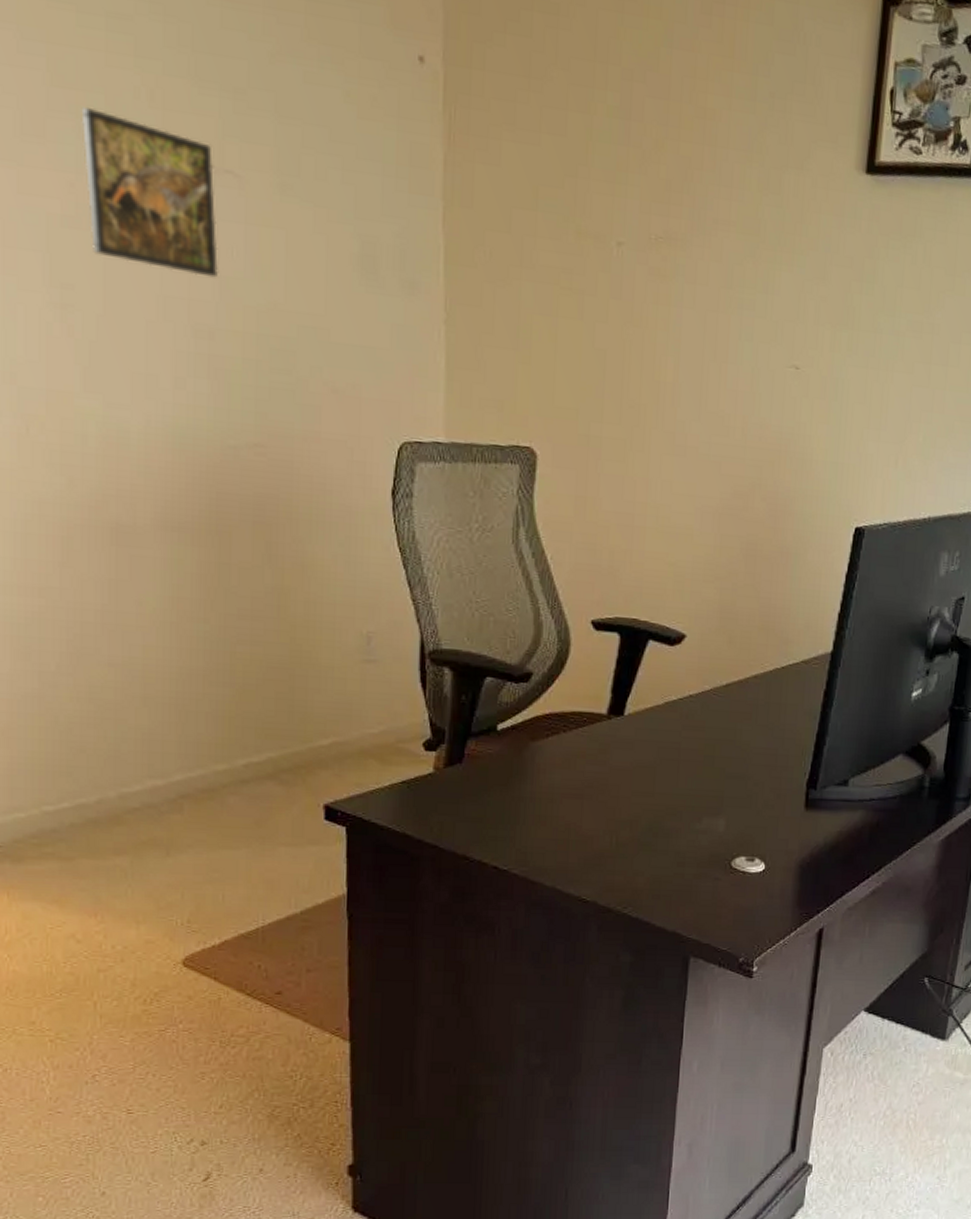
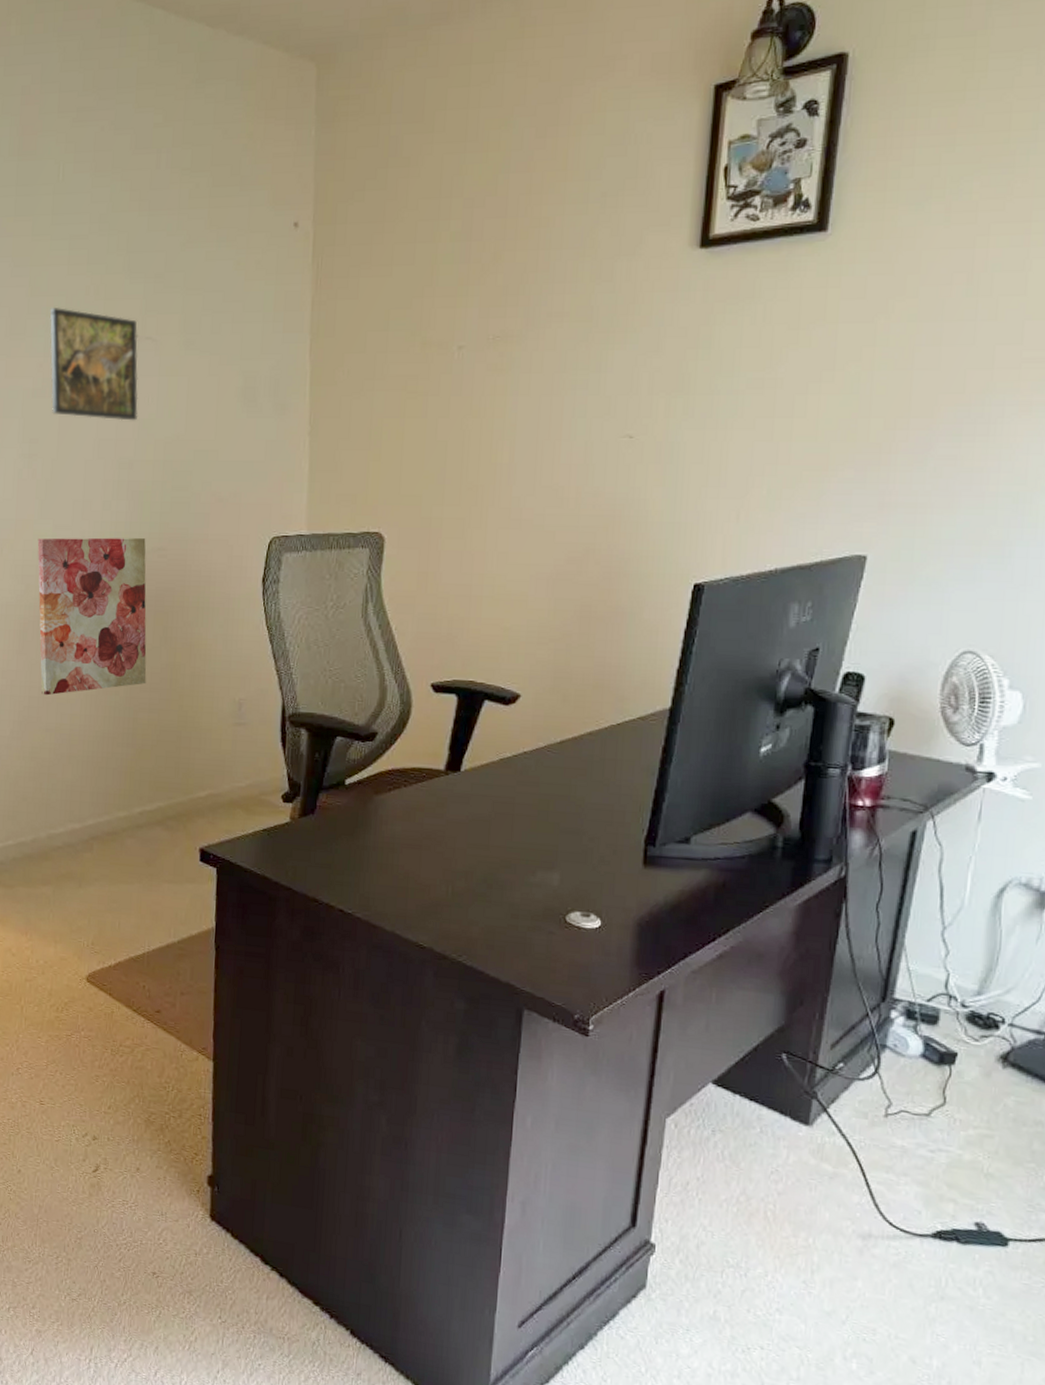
wall art: none [81,417,246,621] -> present [37,537,147,696]

